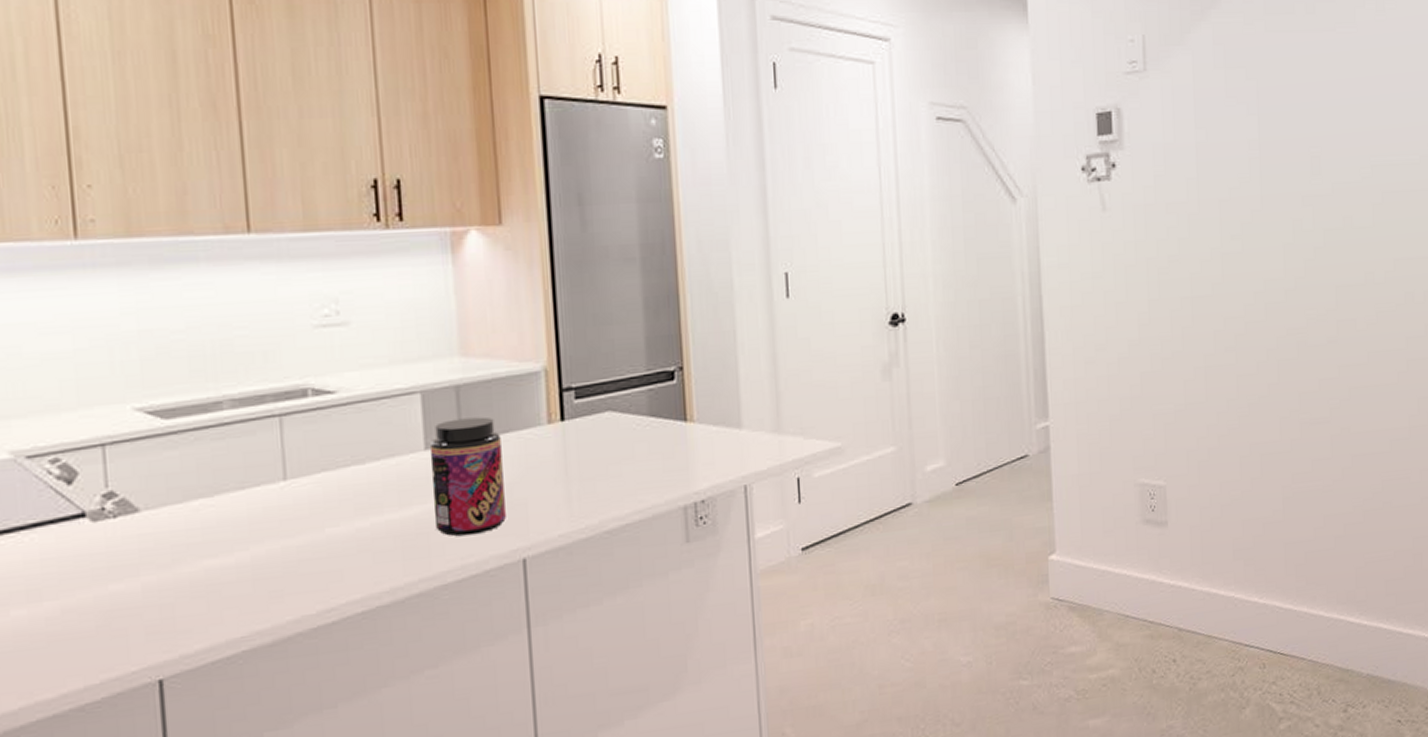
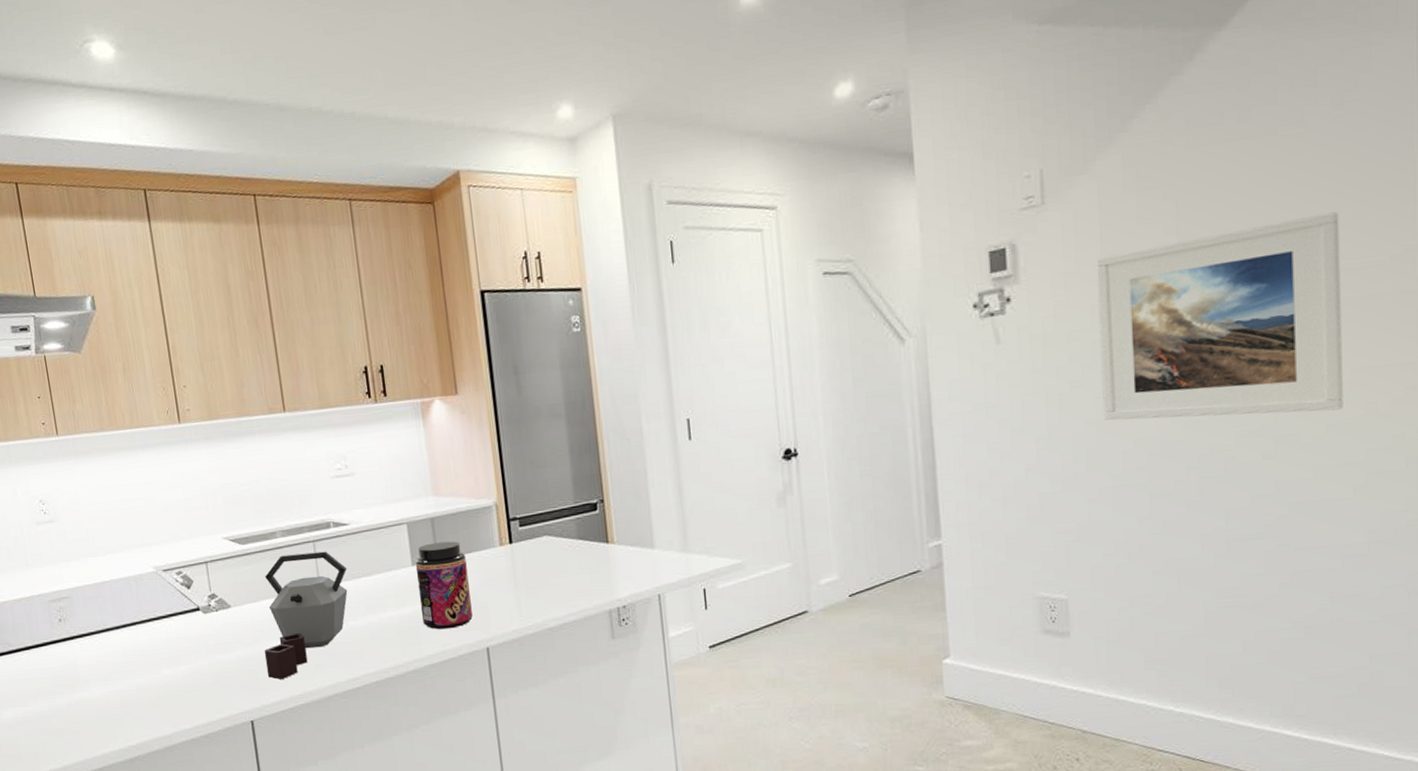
kettle: none [190,429,329,616] -> present [265,551,348,679]
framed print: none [1191,110,1389,299] -> present [1096,212,1343,421]

